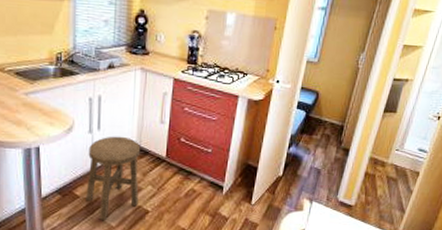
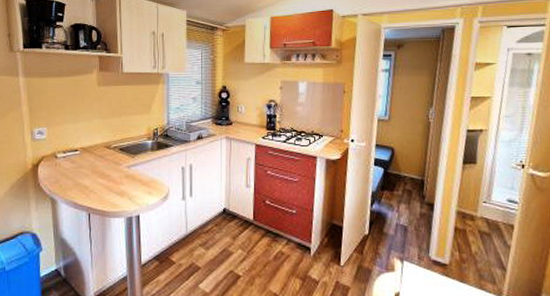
stool: present [85,136,141,220] -> none [181,201,230,286]

